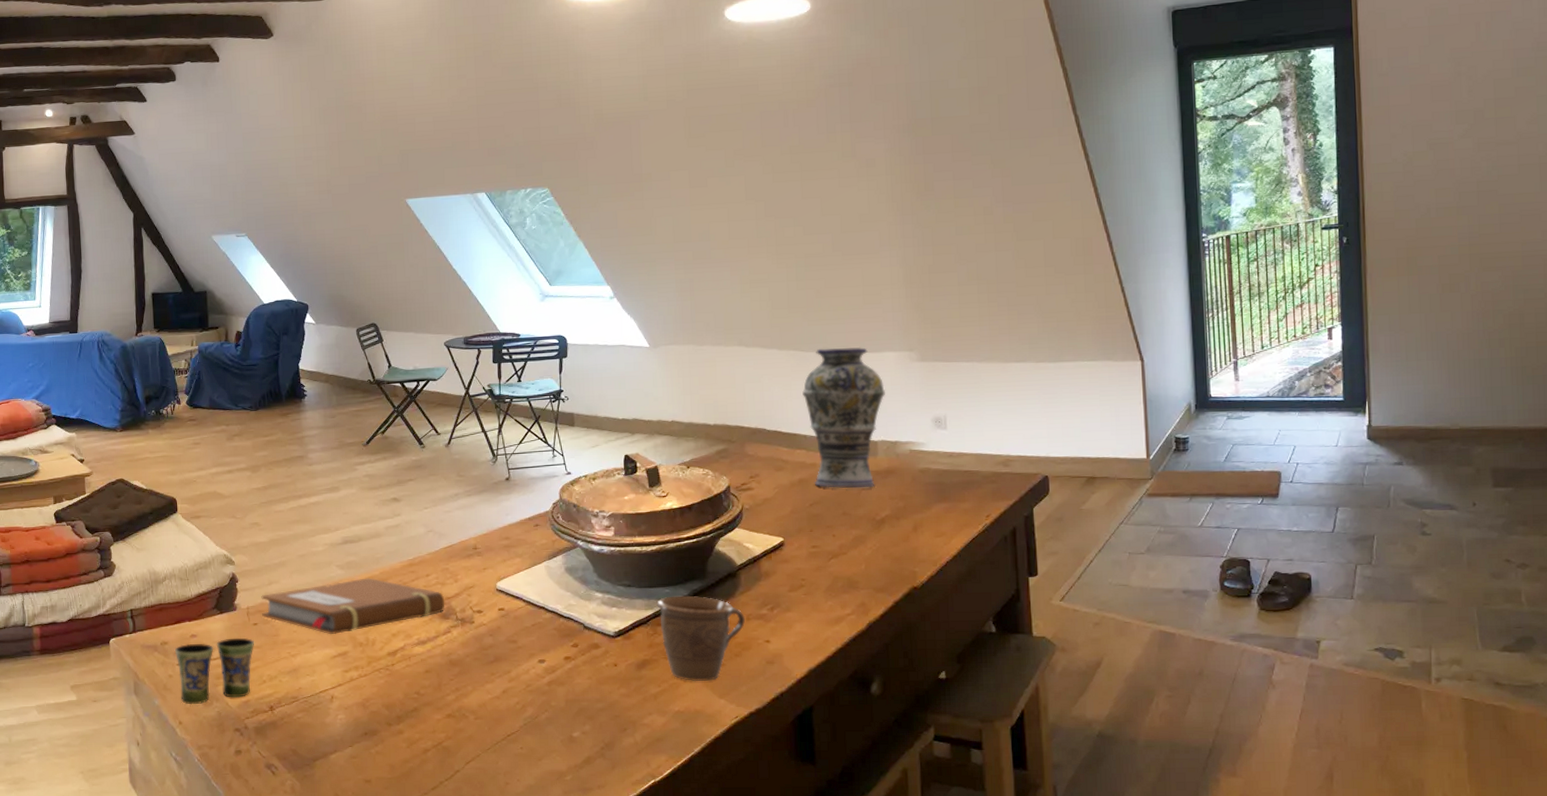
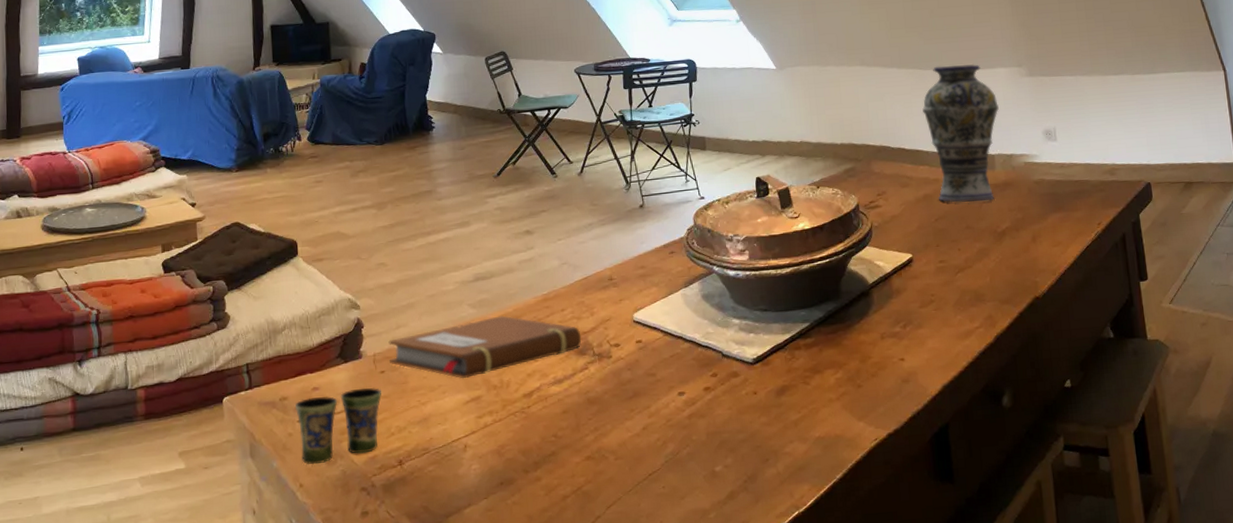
mug: present [657,595,745,682] -> none [793,317,879,406]

